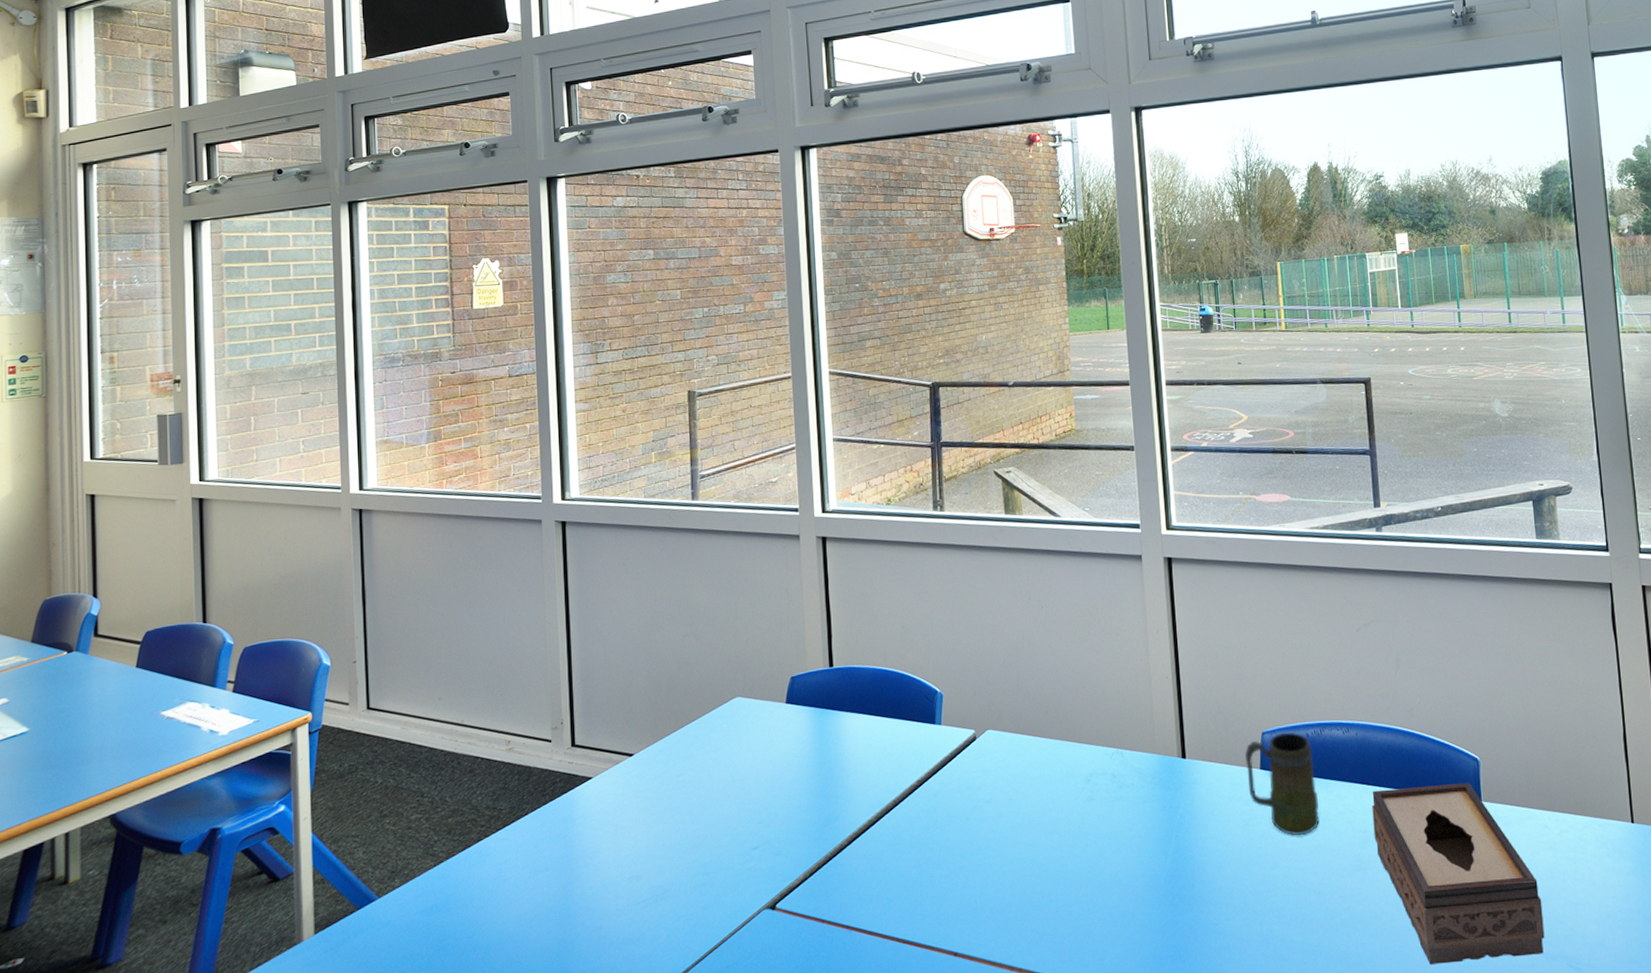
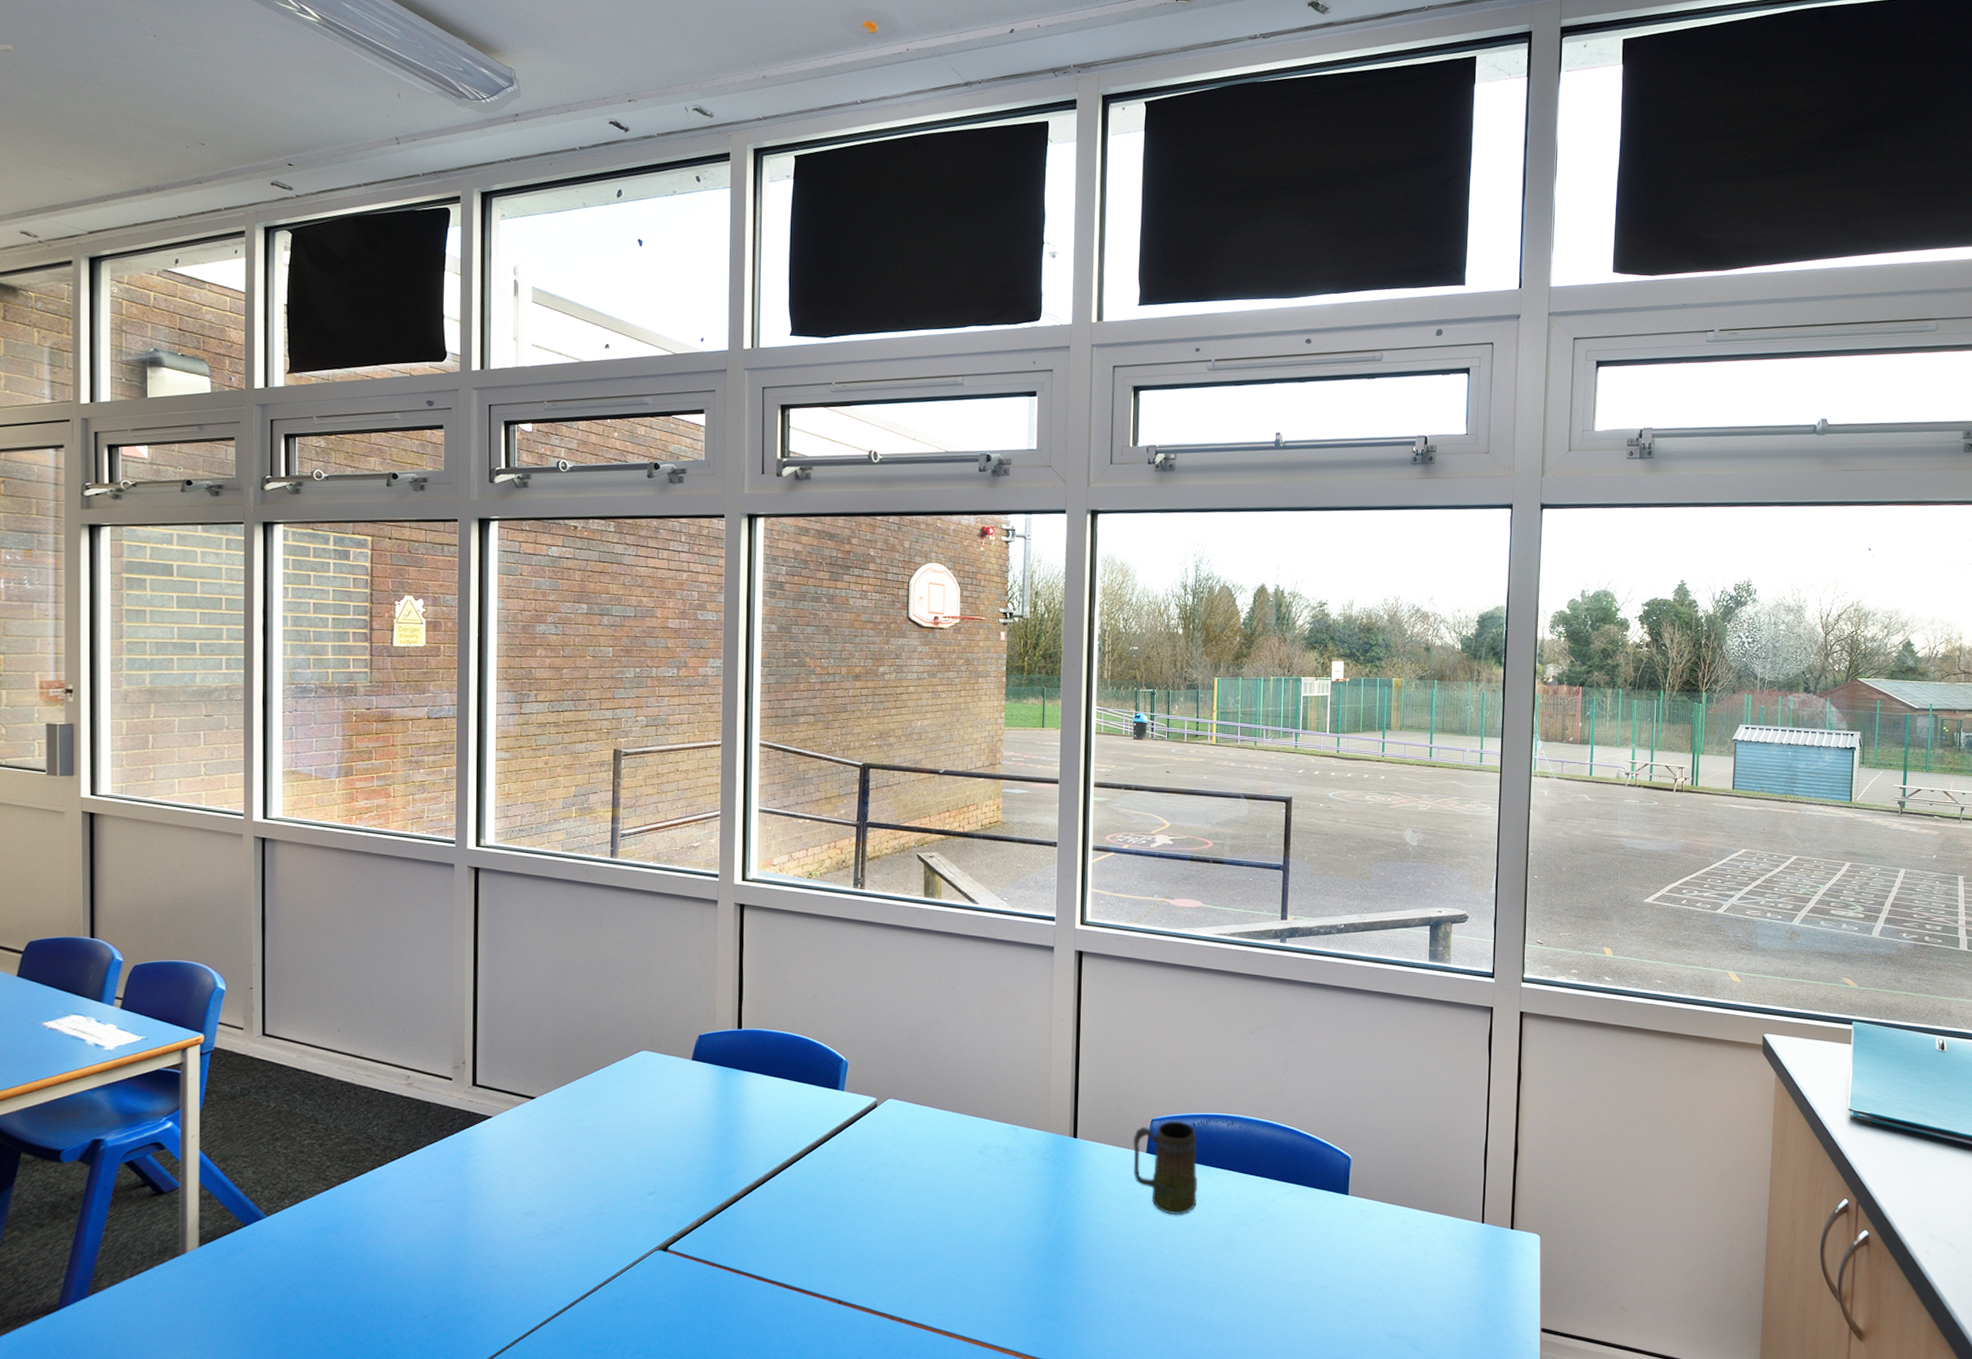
tissue box: present [1372,782,1545,964] -> none [1245,1177,1392,1336]

